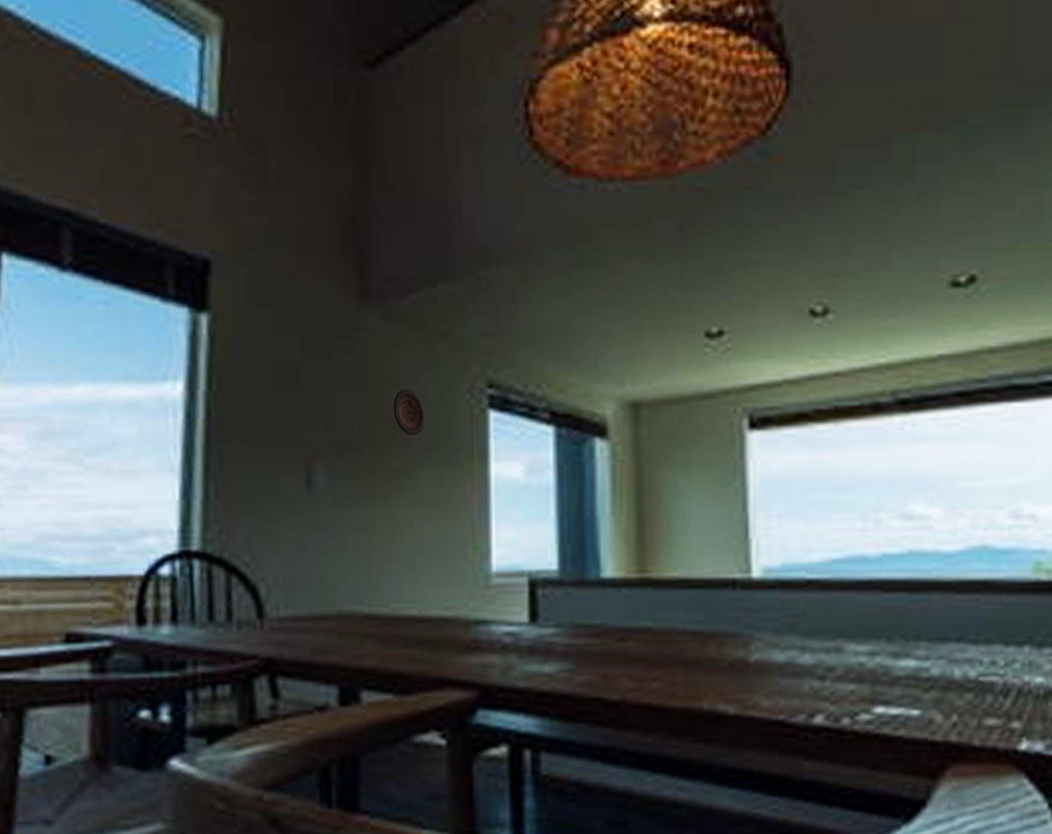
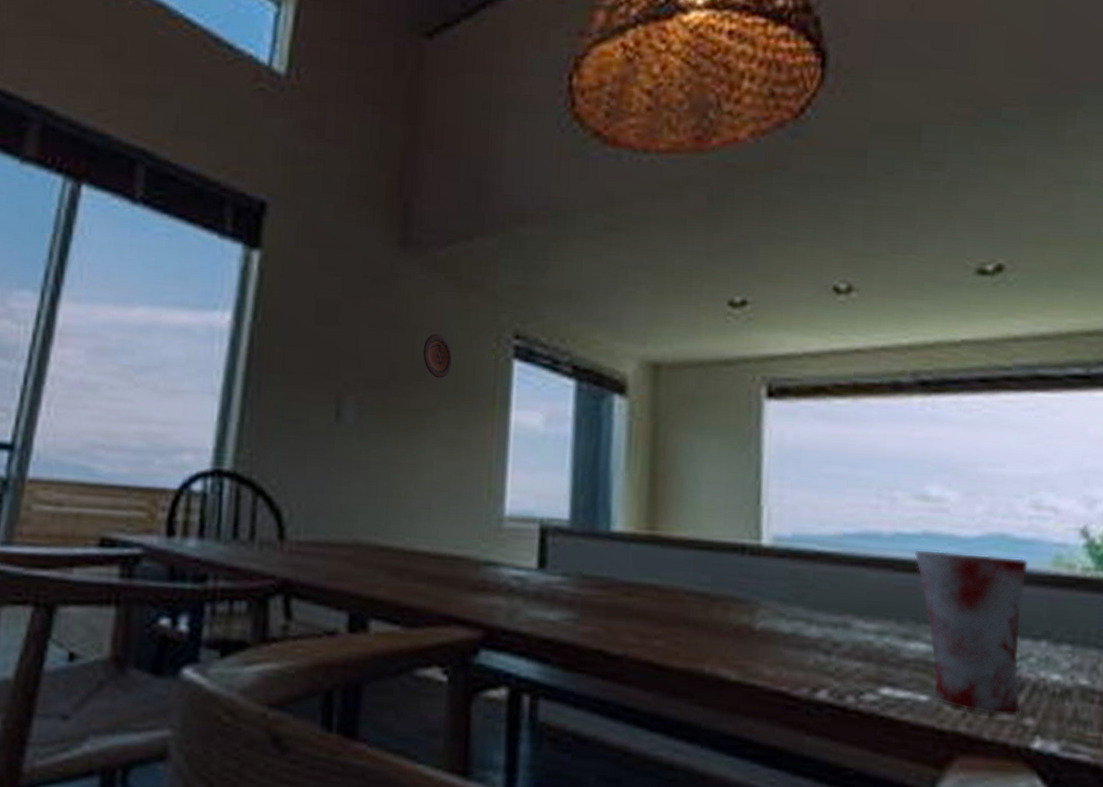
mug: none [901,568,1010,722] -> present [914,550,1029,716]

